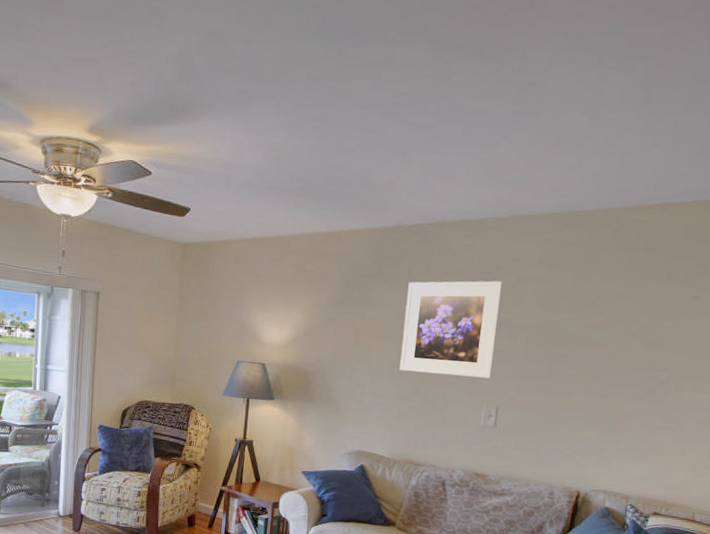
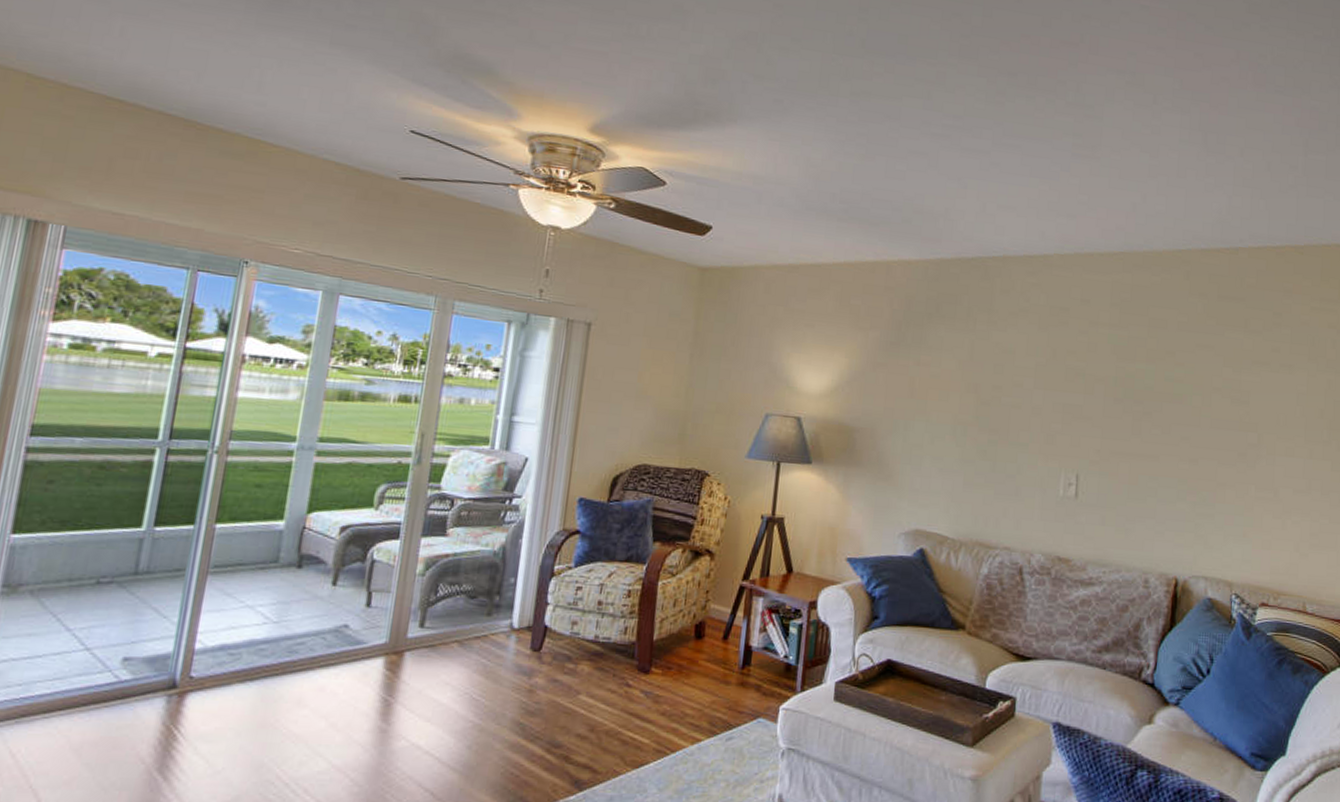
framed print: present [399,280,504,378] -> none [962,322,1075,439]

